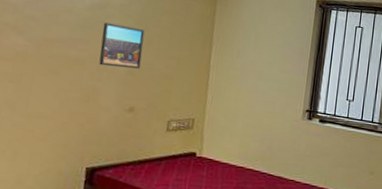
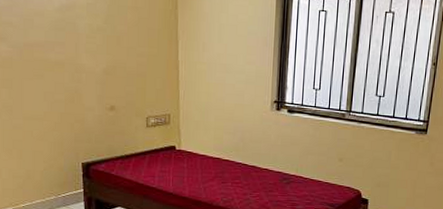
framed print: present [99,22,145,69] -> none [74,23,115,68]

